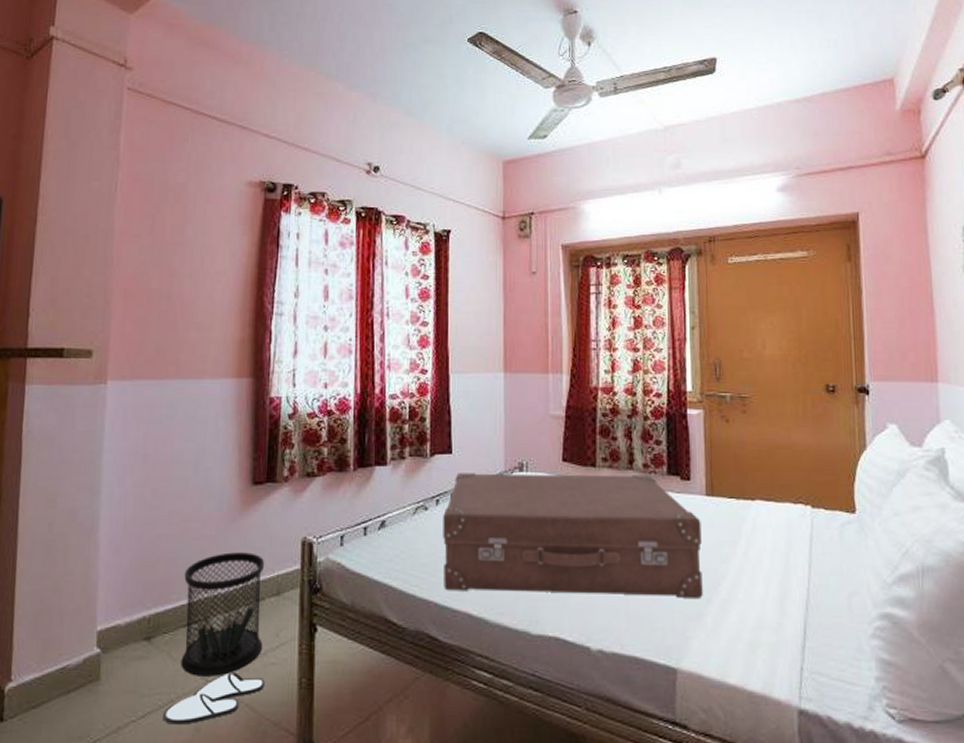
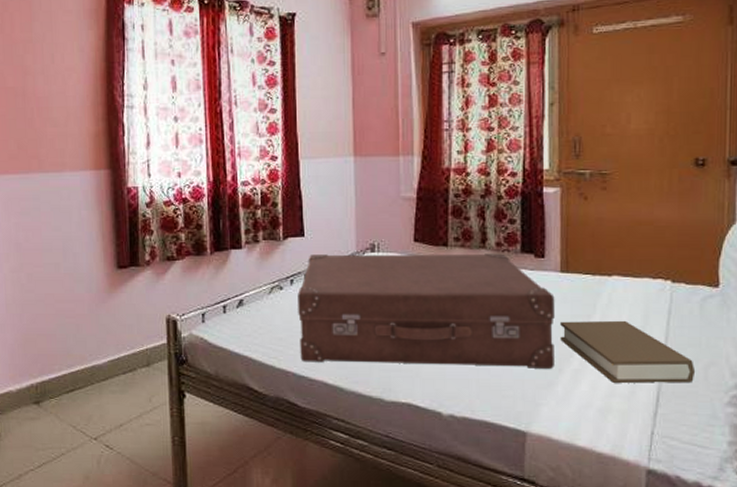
slippers: present [162,672,265,725] -> none [56,431,142,473]
pencil holder: present [181,552,265,676] -> none [63,329,137,434]
book: none [707,546,840,614] -> present [560,320,696,383]

